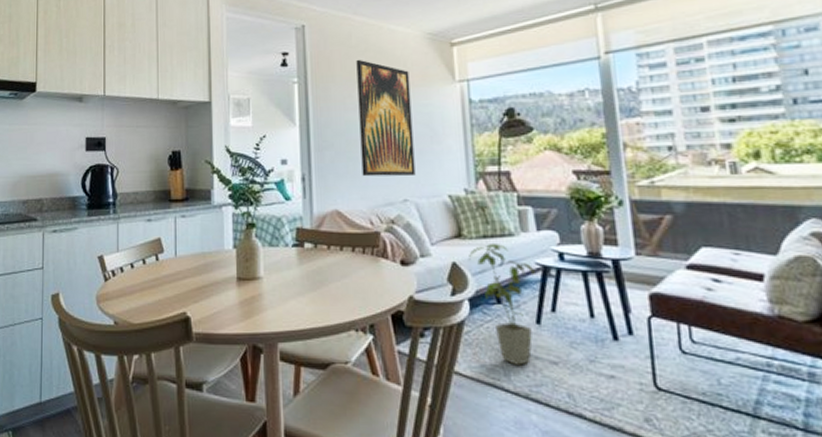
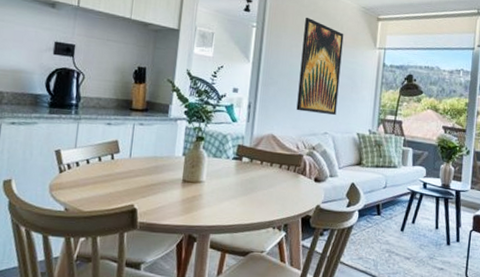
house plant: present [467,244,535,365] -> none [363,172,406,259]

